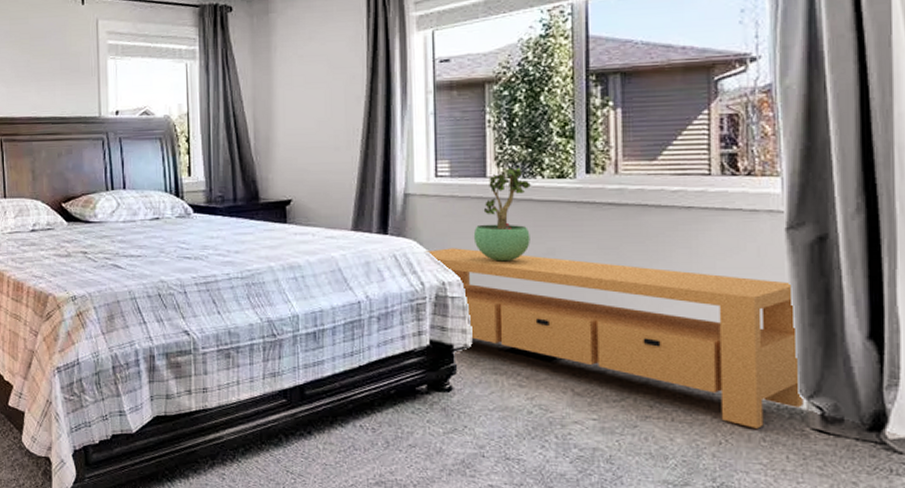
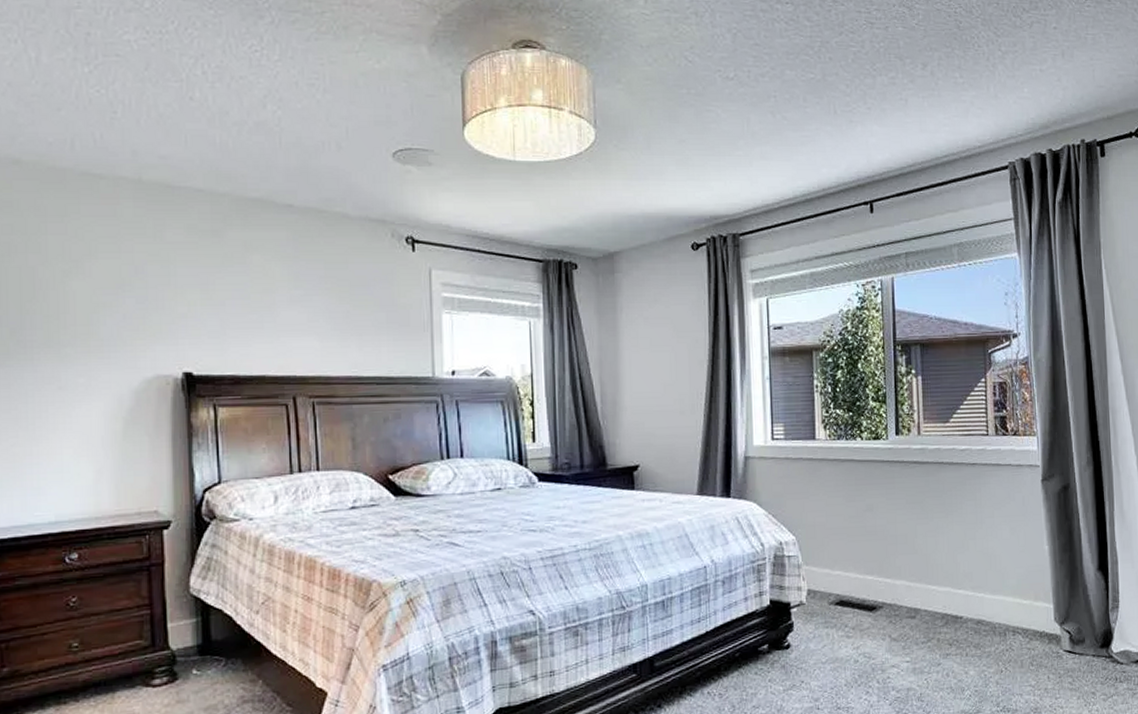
storage bench: present [425,248,803,429] -> none [764,508,1058,655]
potted plant: present [473,167,531,262] -> none [805,430,853,520]

